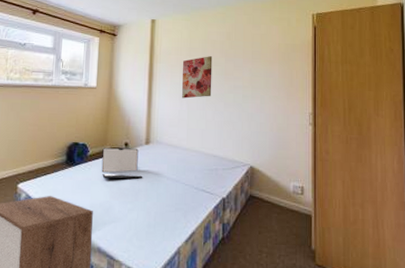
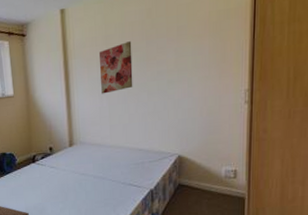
laptop: present [101,147,142,179] -> none [29,151,70,184]

